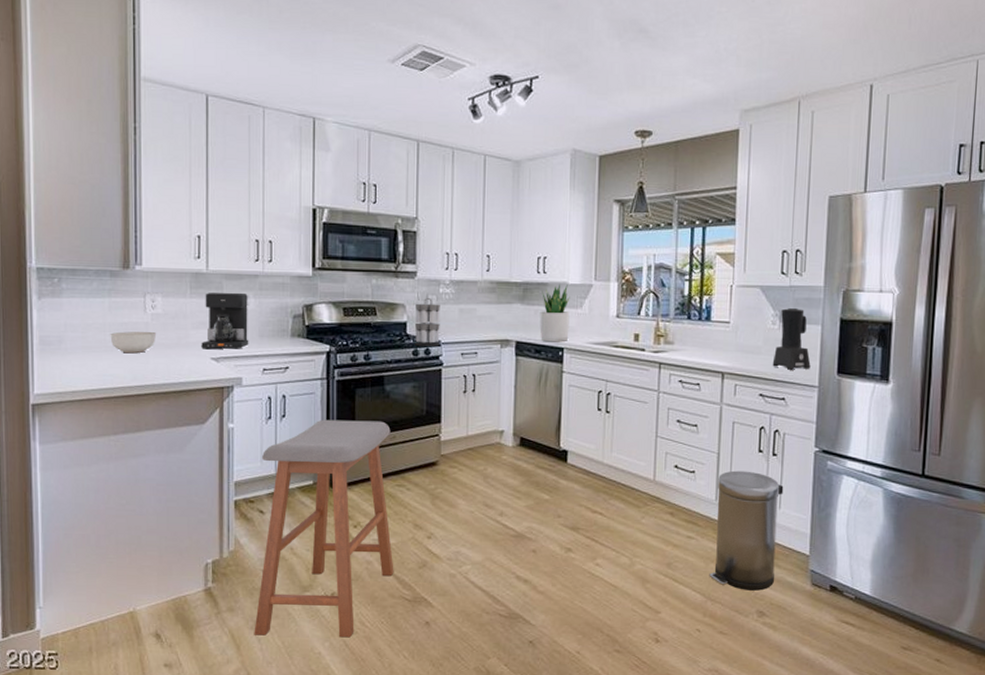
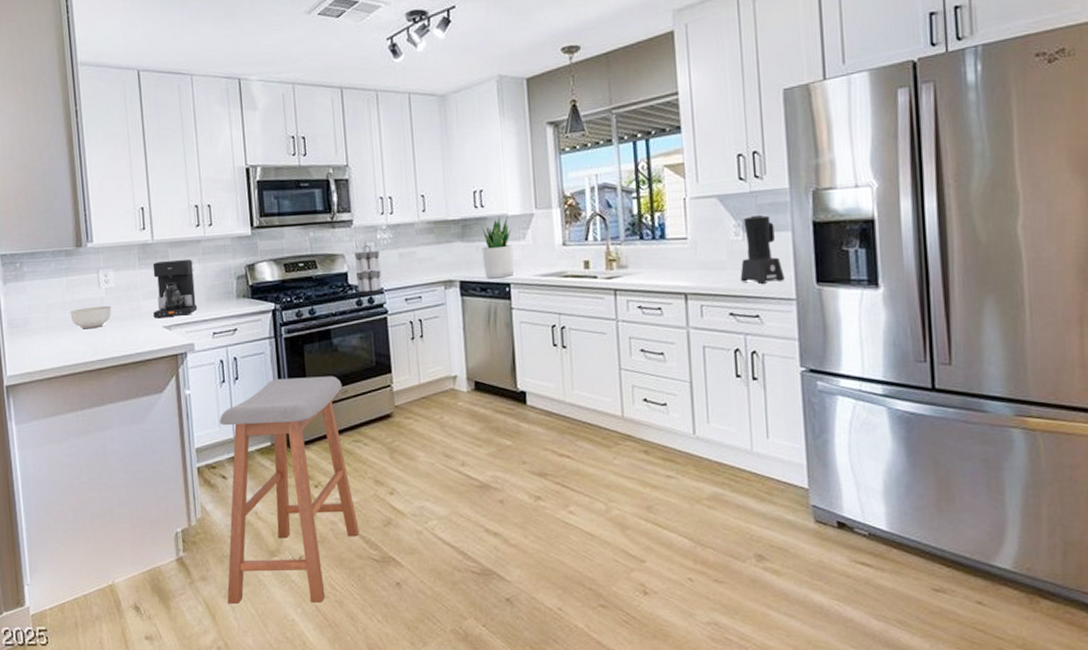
pedal bin: present [709,470,784,591] -> none [694,399,771,532]

